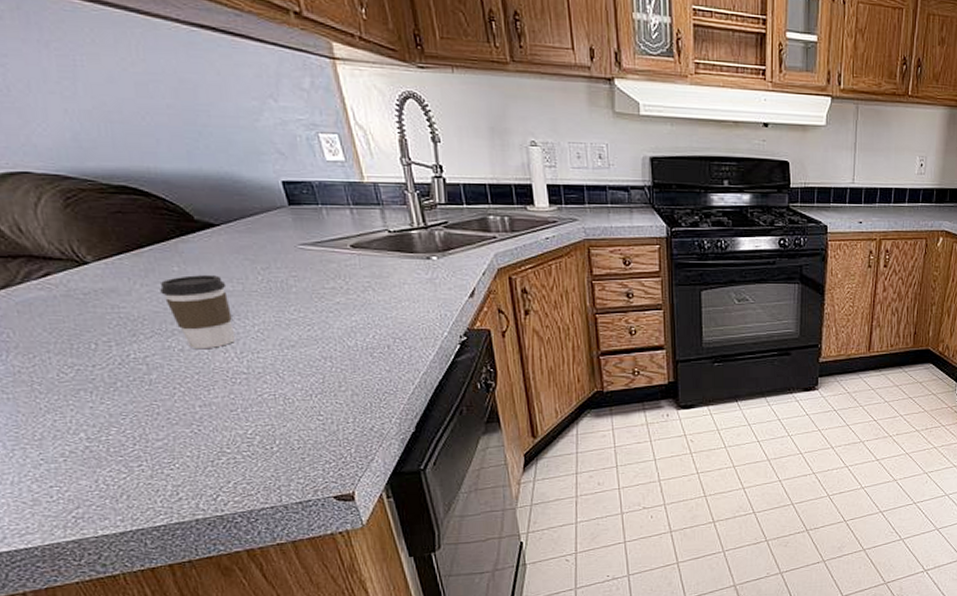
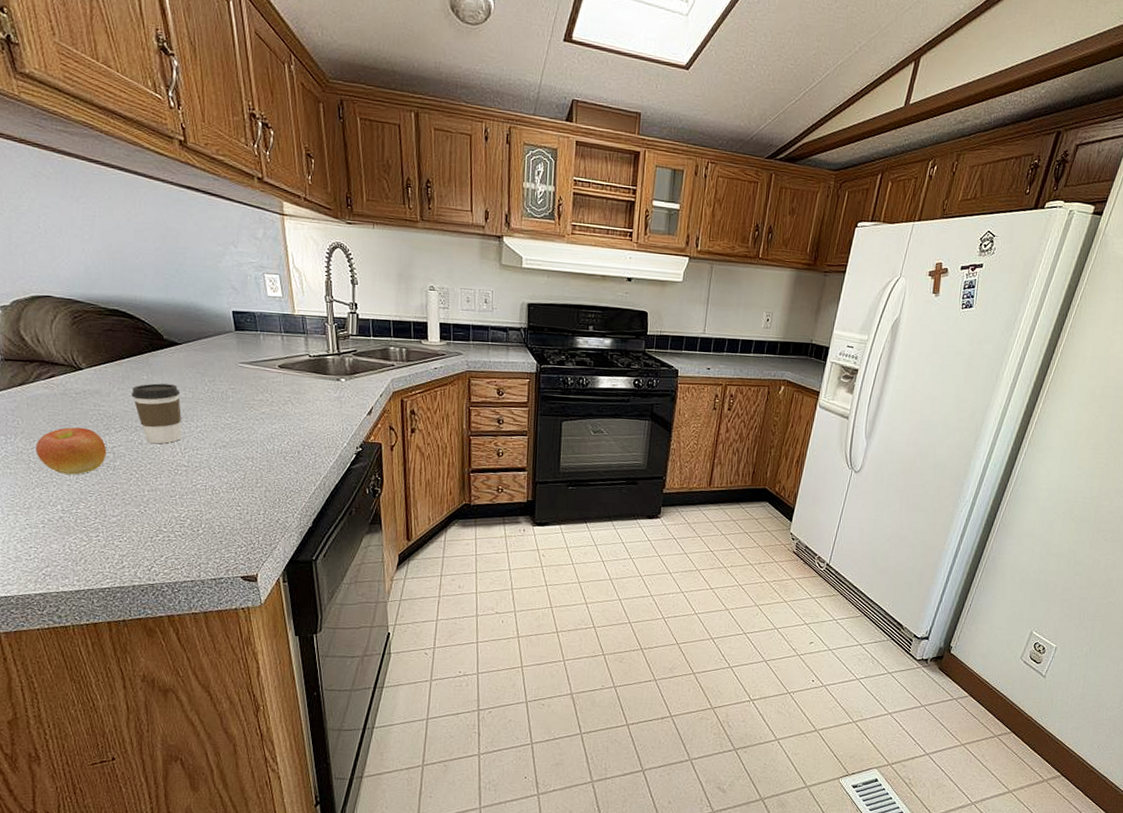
apple: none [37,335,137,395] -> present [36,427,106,475]

